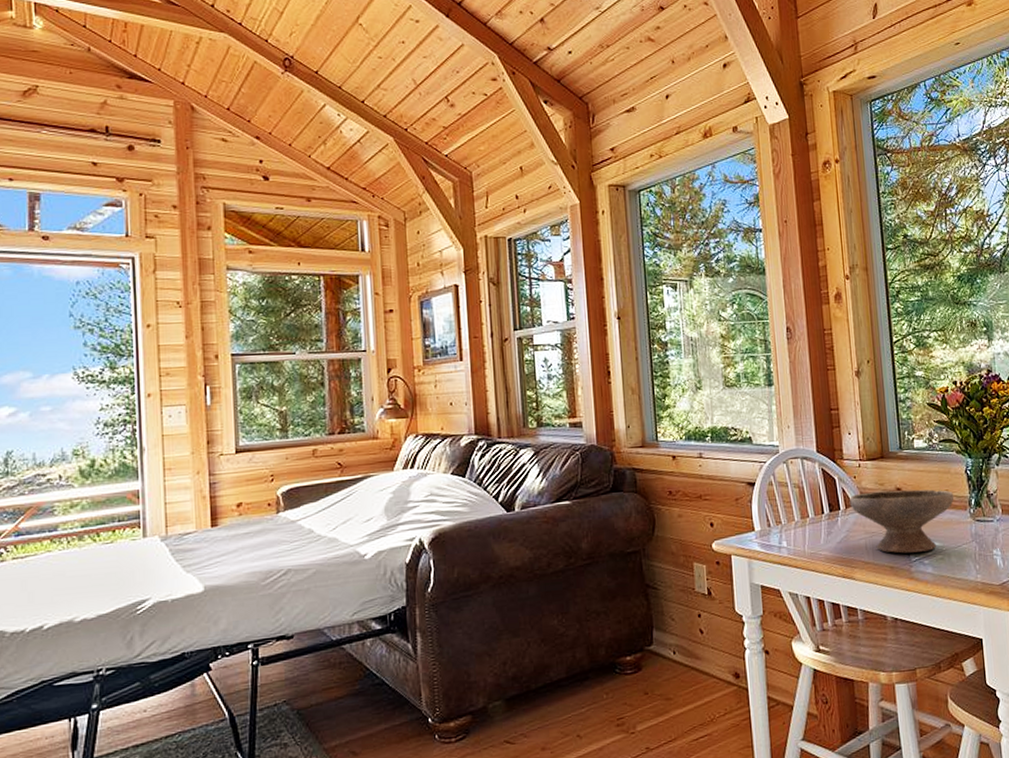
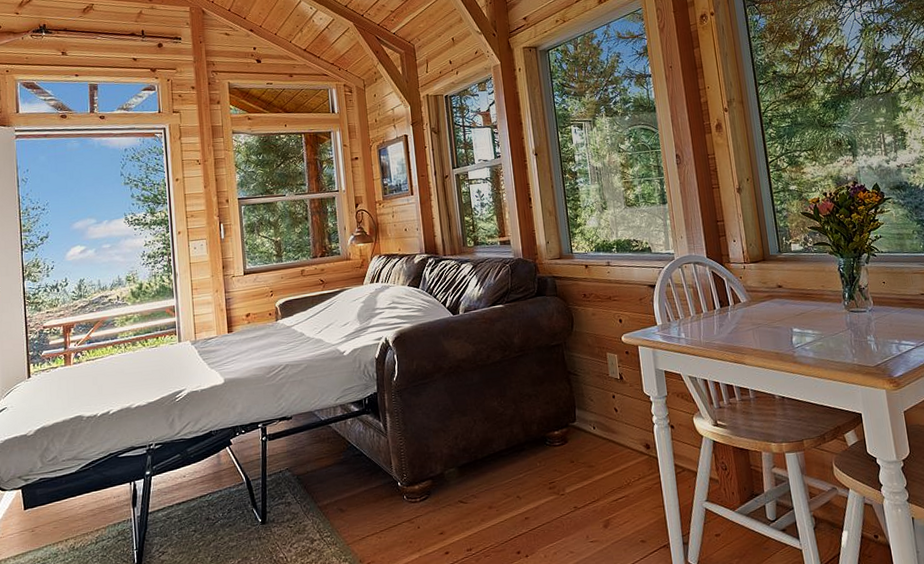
bowl: present [850,489,954,554] -> none [737,286,830,341]

